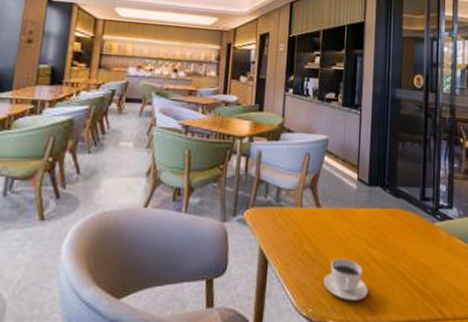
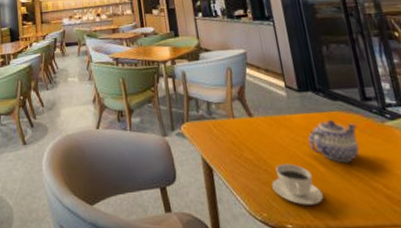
teapot: none [366,216,412,260] -> present [308,119,360,163]

